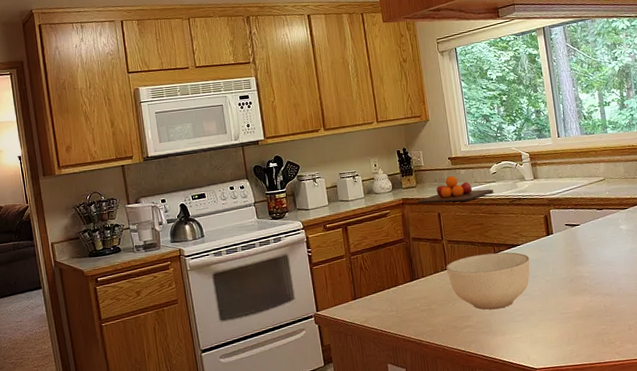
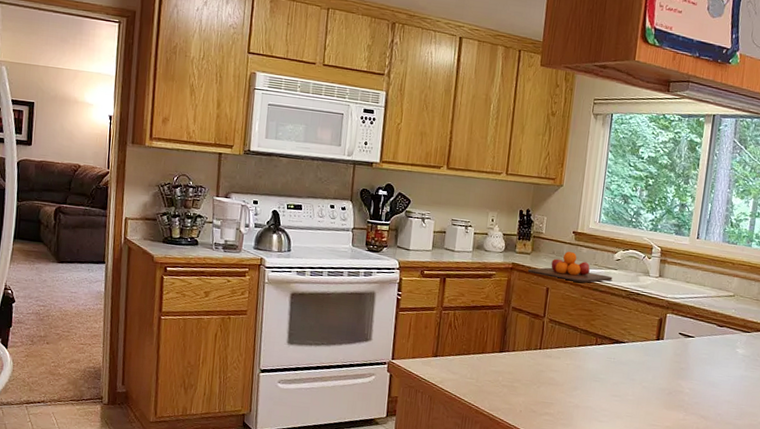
bowl: present [446,252,530,310] -> none [540,341,632,404]

